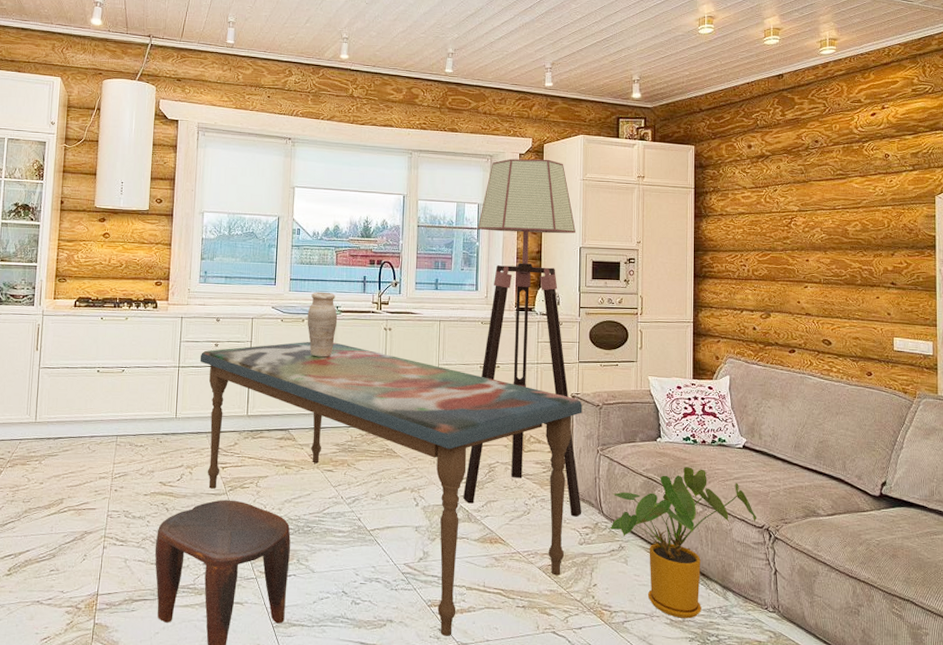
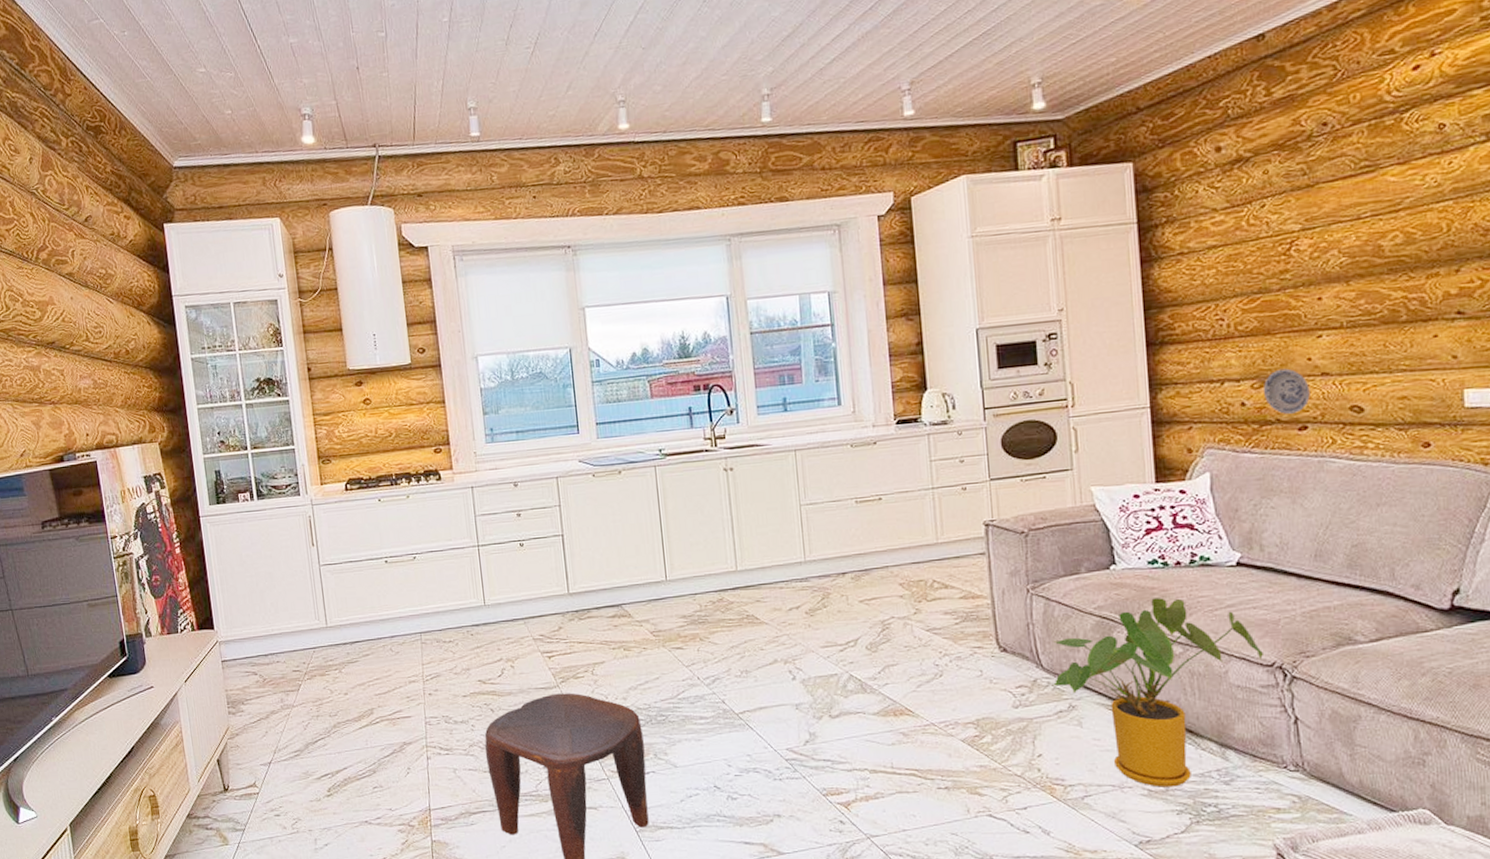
dining table: present [199,341,582,637] -> none [501,493,1001,830]
vase: present [307,292,338,357] -> none [623,433,663,515]
floor lamp: present [463,159,582,517] -> none [830,216,1014,675]
decorative plate: none [768,306,798,341] -> present [1262,368,1310,415]

